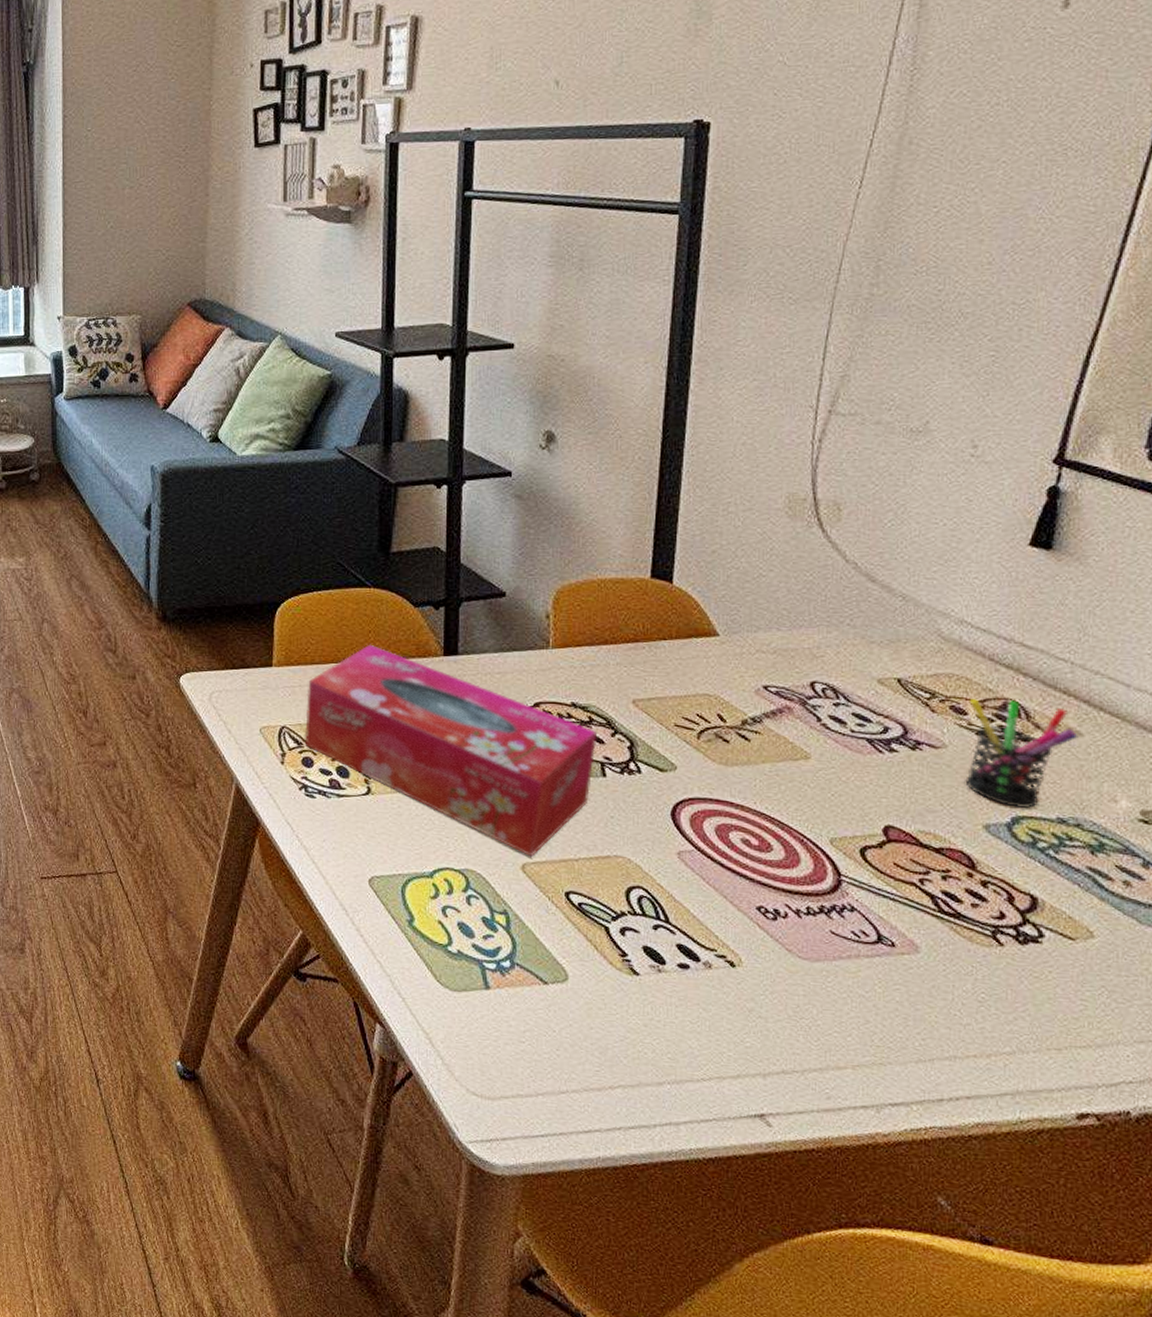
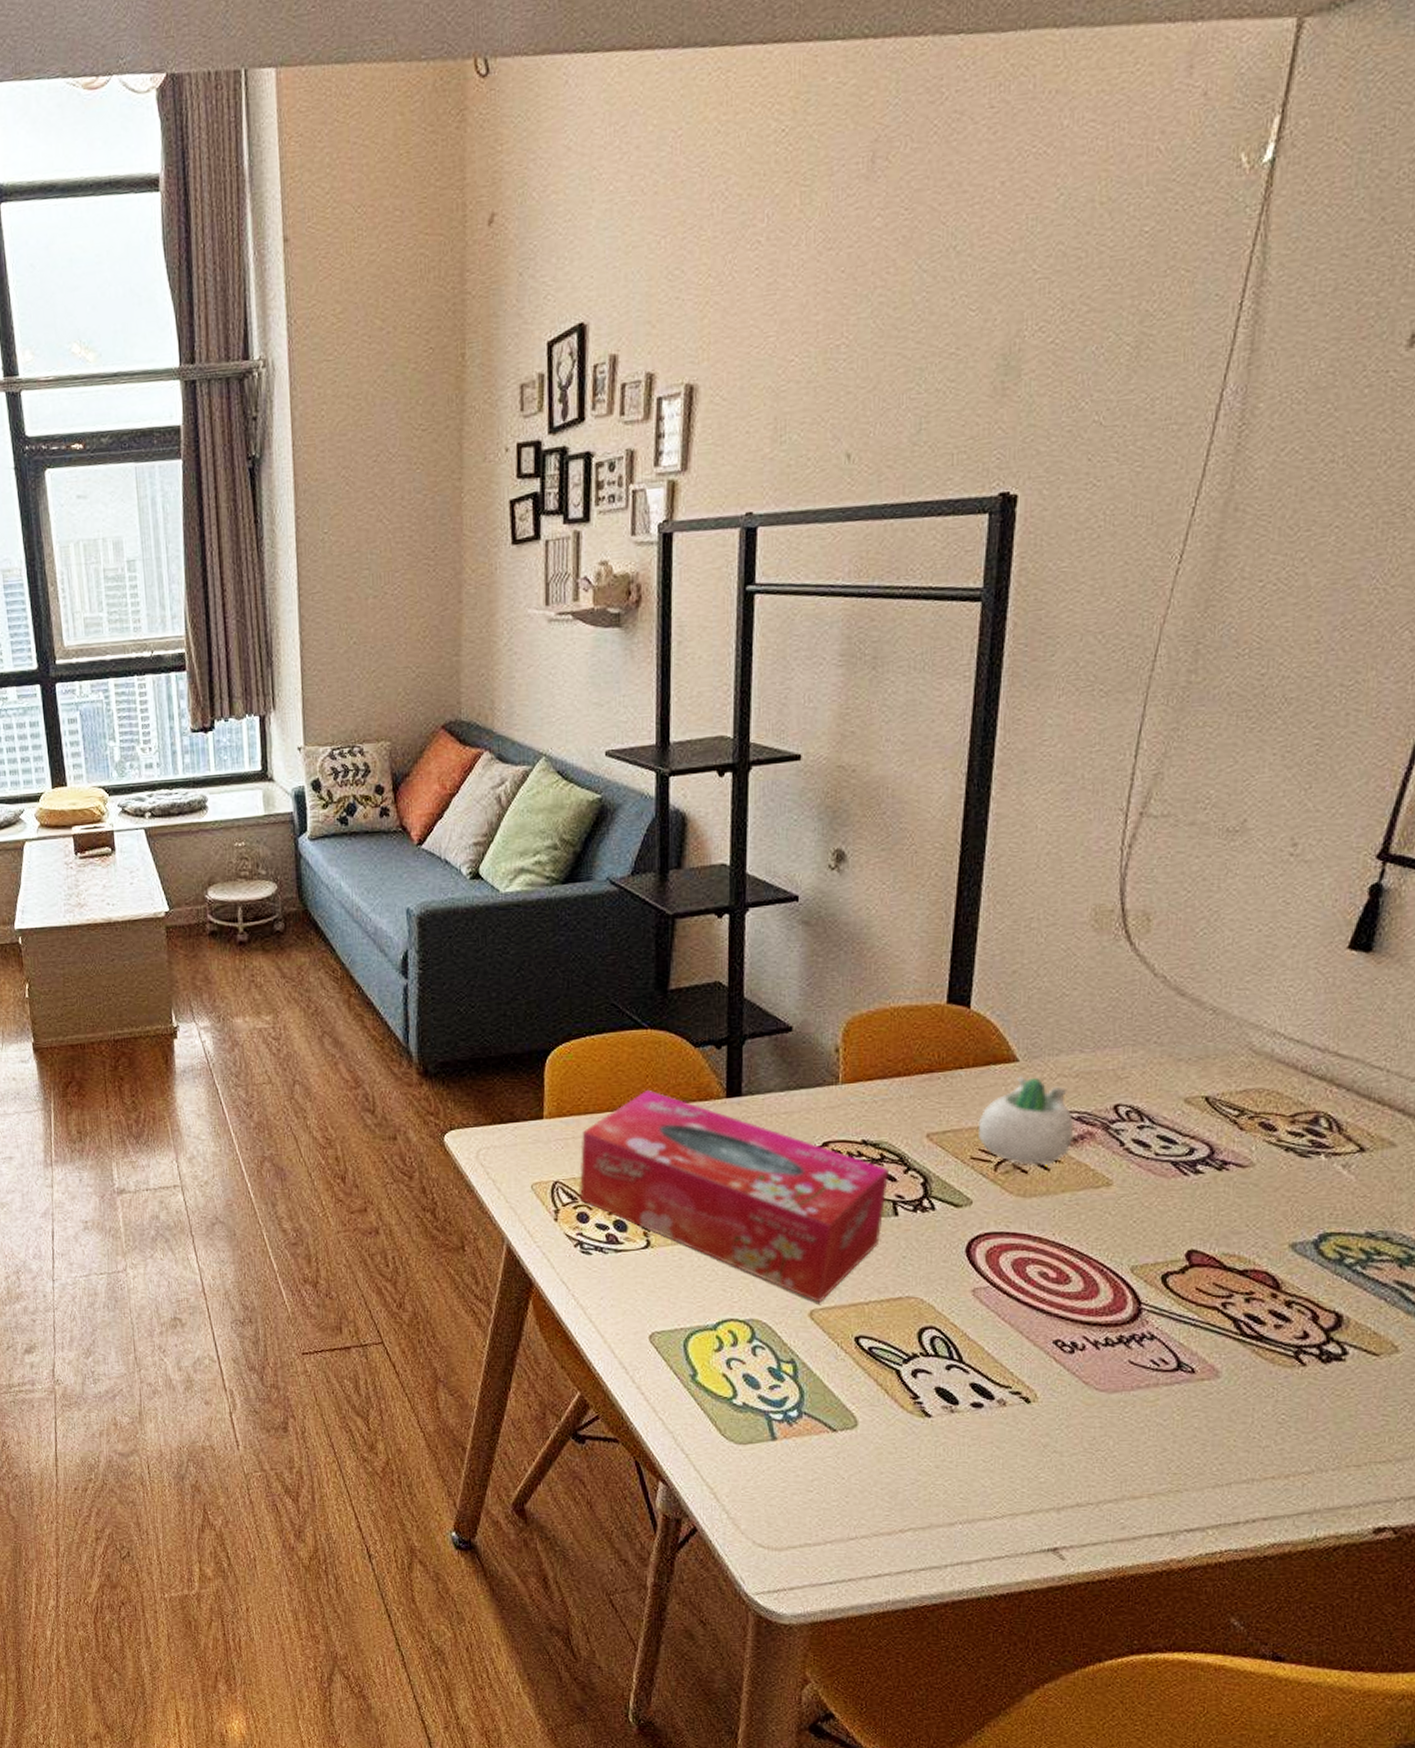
succulent planter: none [682,650,773,736] -> present [979,1076,1074,1165]
pen holder: present [965,699,1078,809] -> none [1272,1113,1391,1225]

